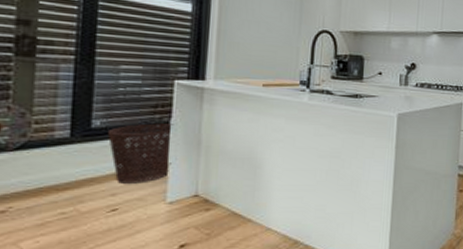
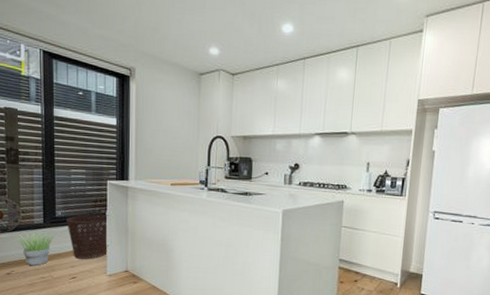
potted plant: none [20,149,90,197] -> present [16,232,56,266]

